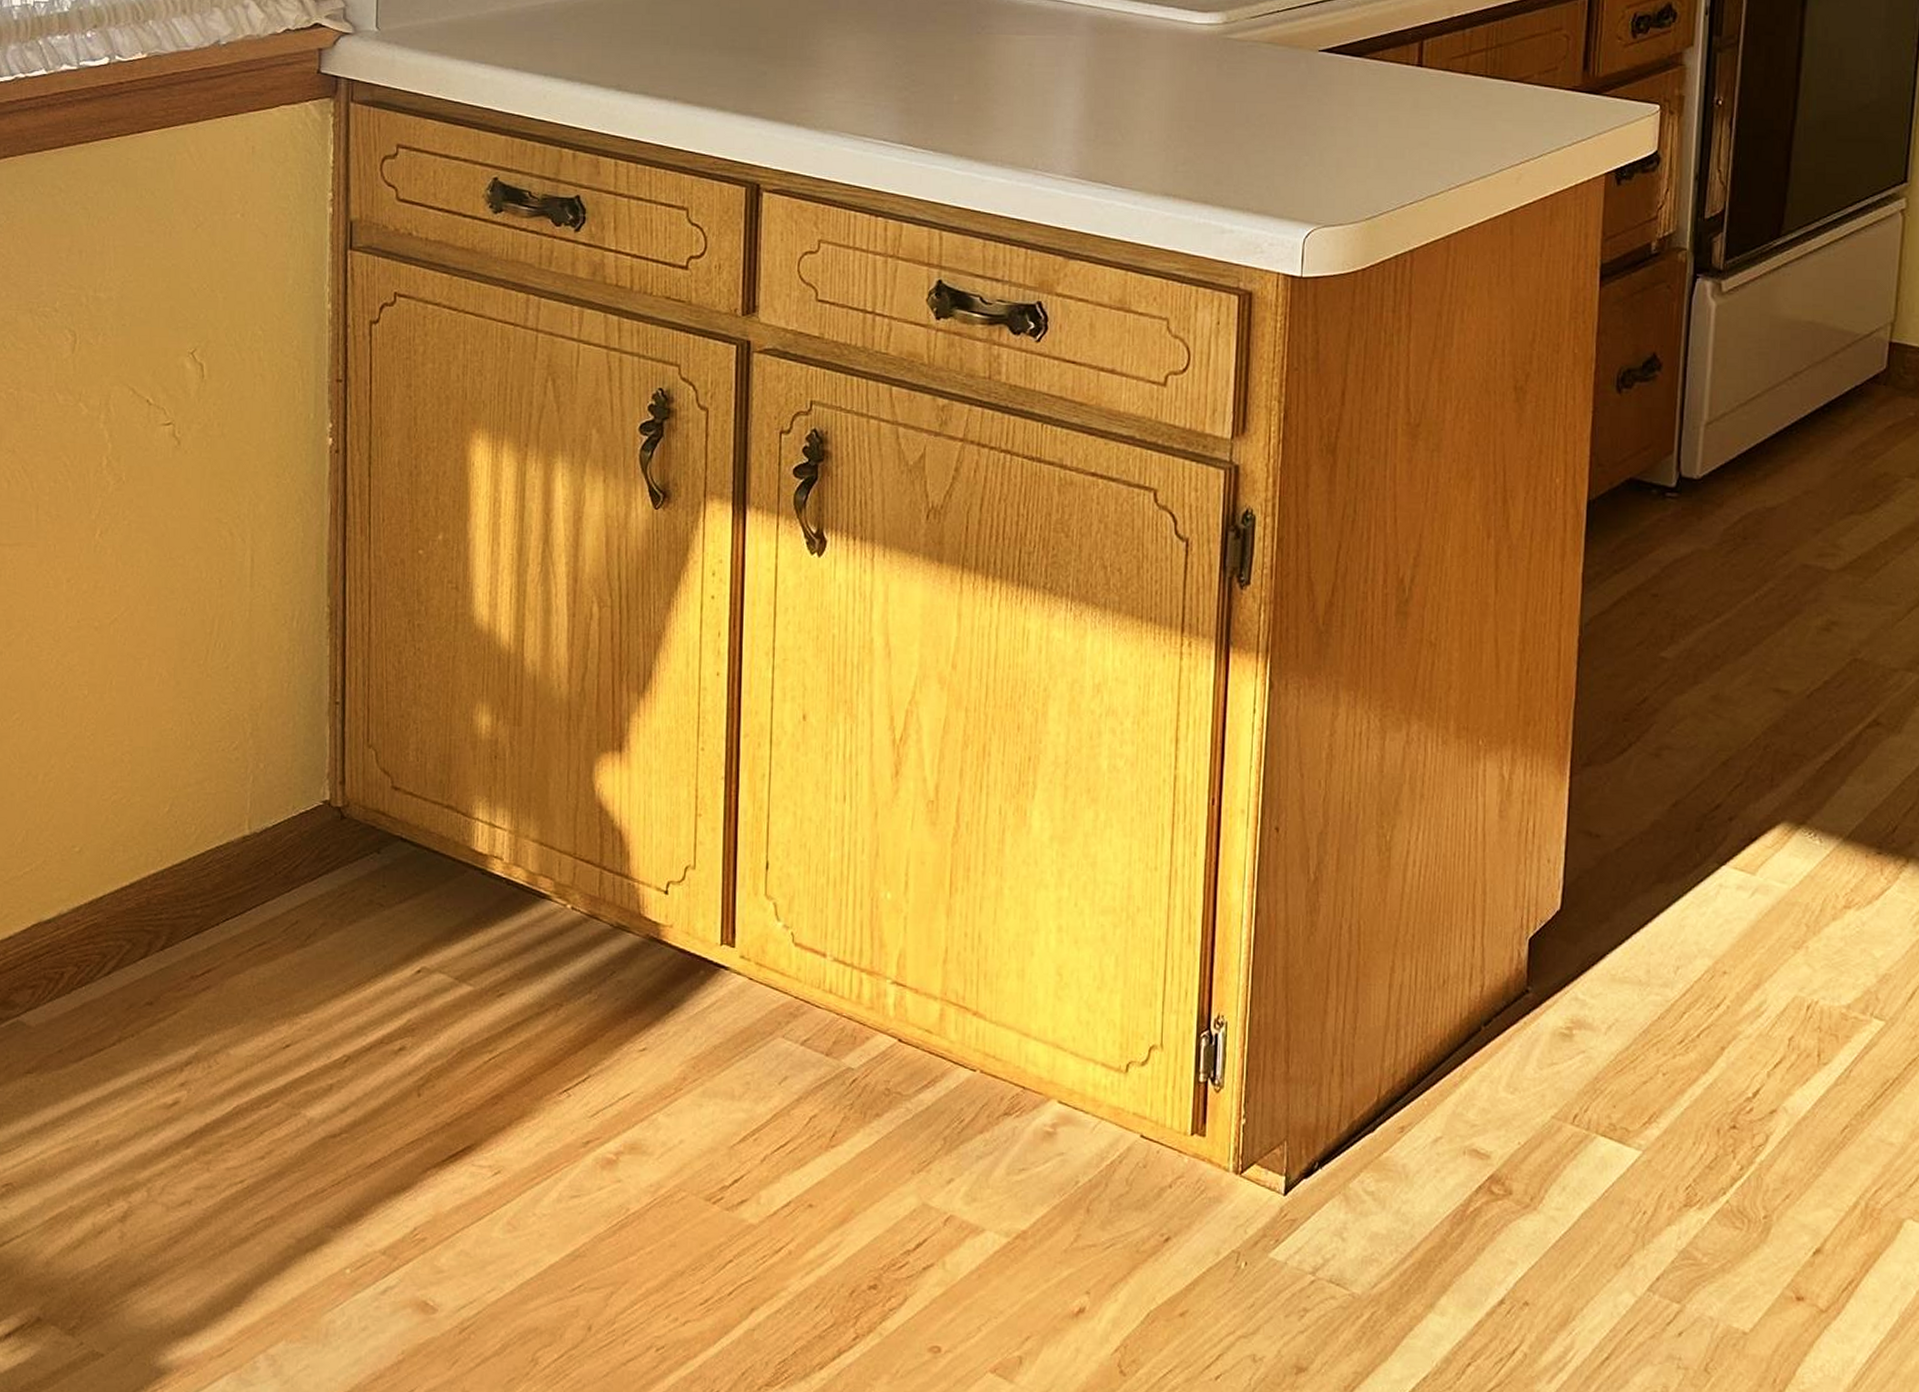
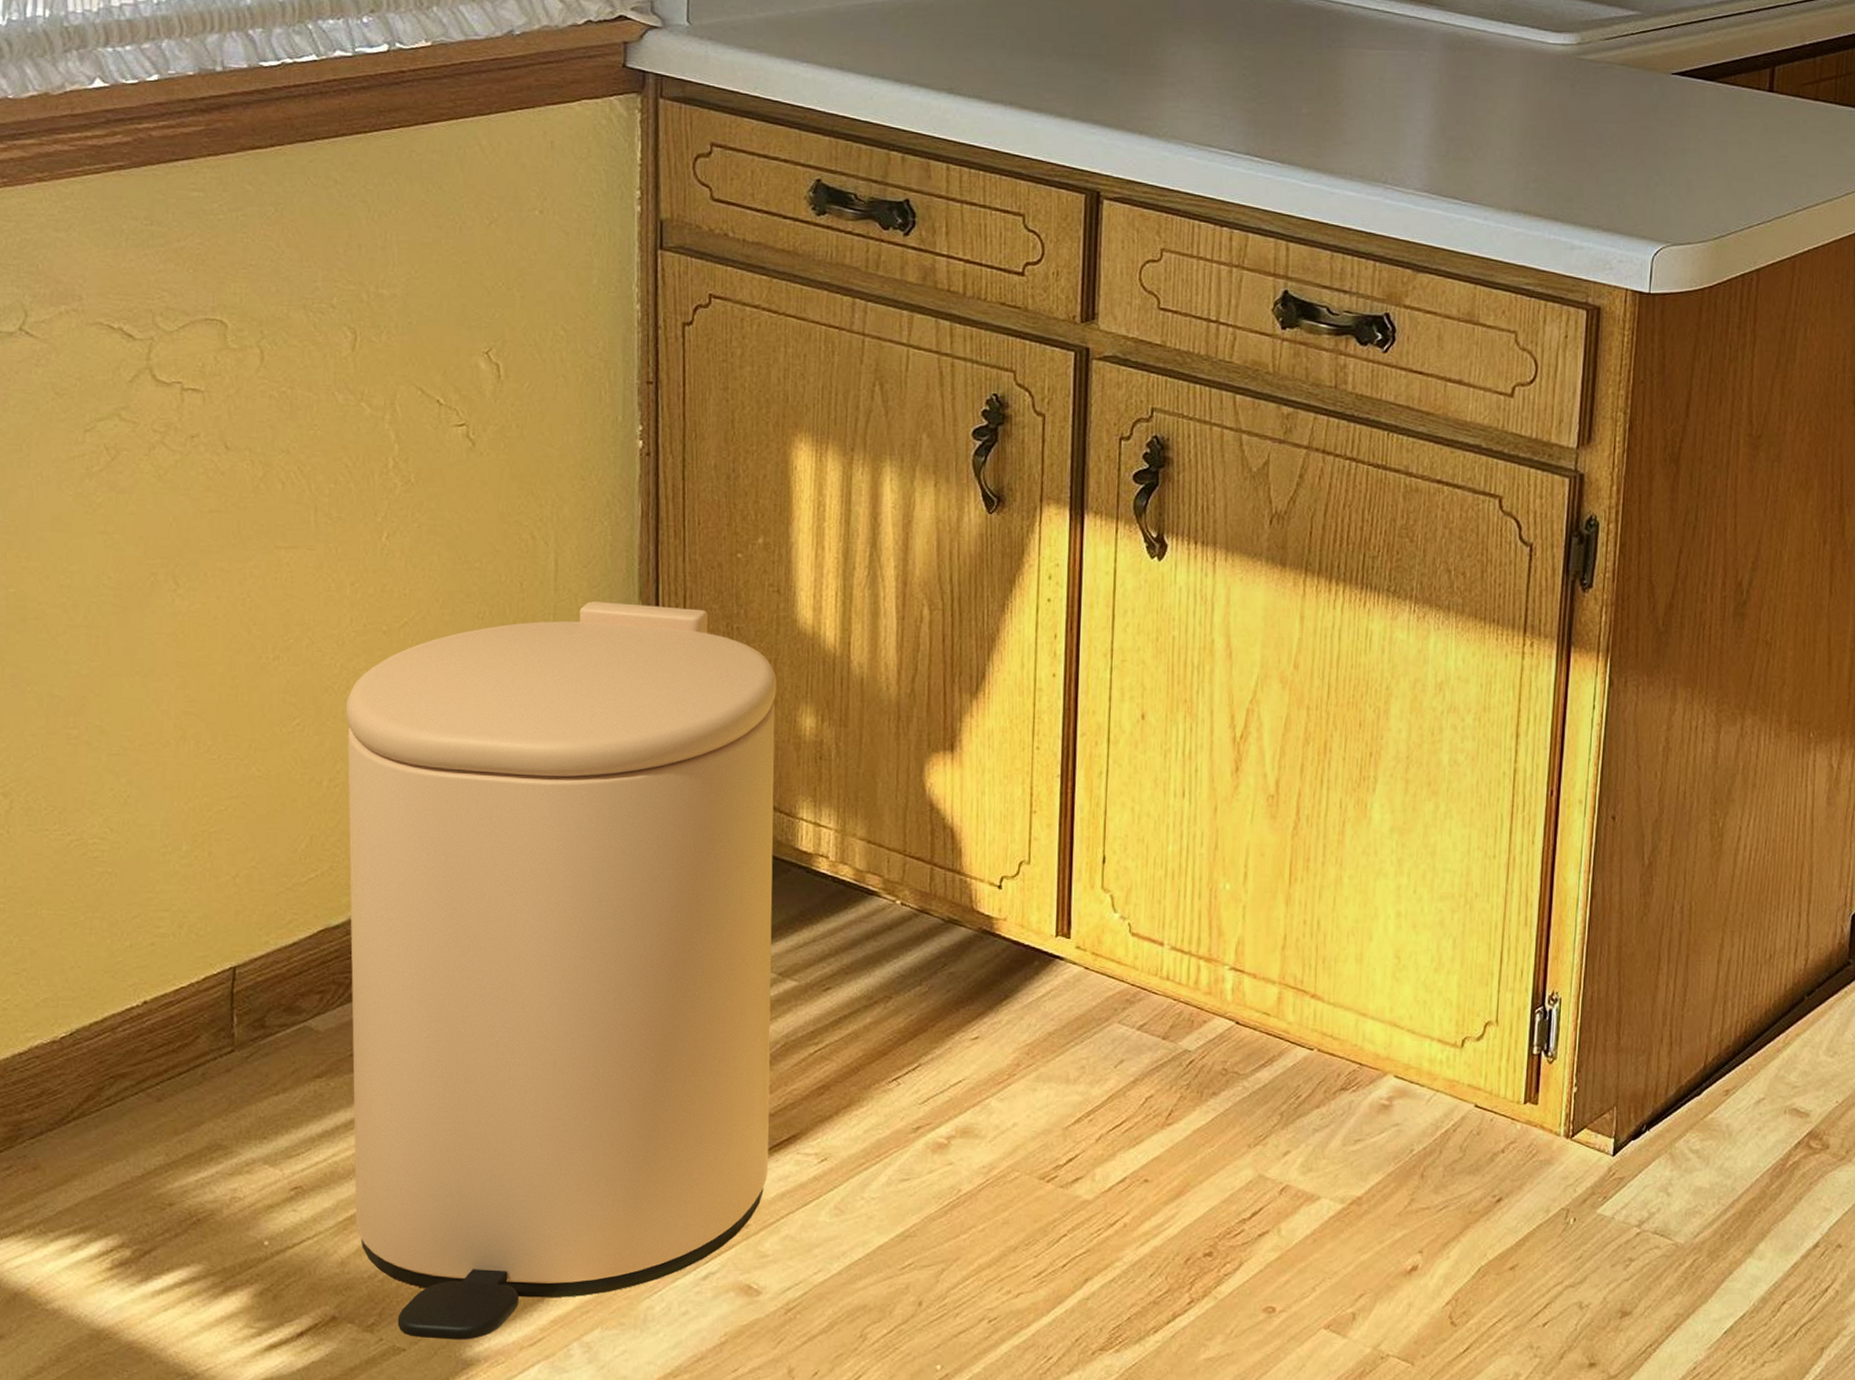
pedal bin: none [60,597,455,1348] -> present [345,600,777,1340]

